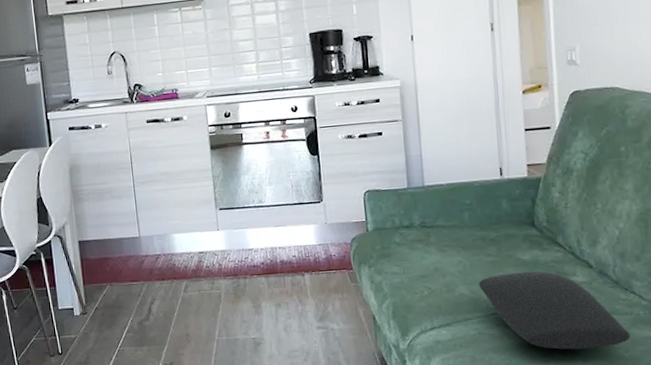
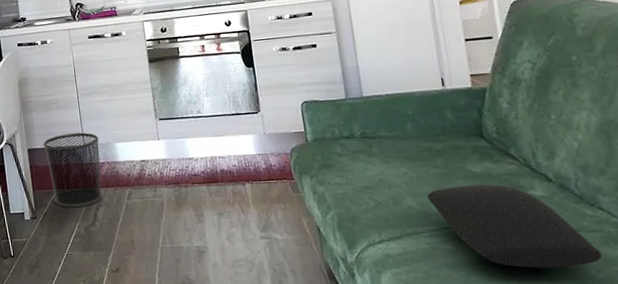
waste bin: none [95,223,157,302] -> present [43,132,102,208]

